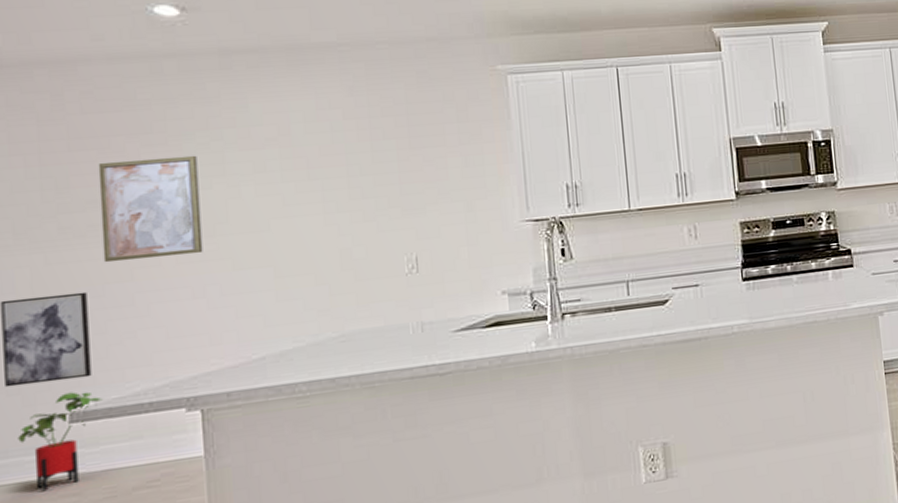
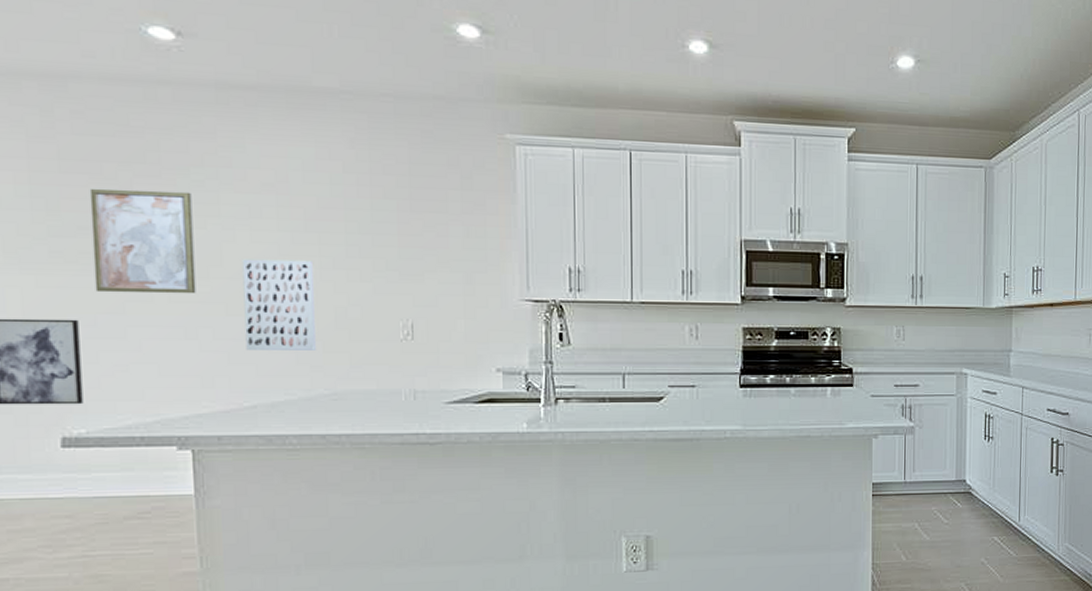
house plant: present [18,392,103,492] -> none [10,417,94,510]
wall art: none [247,207,322,302] -> present [242,259,316,350]

